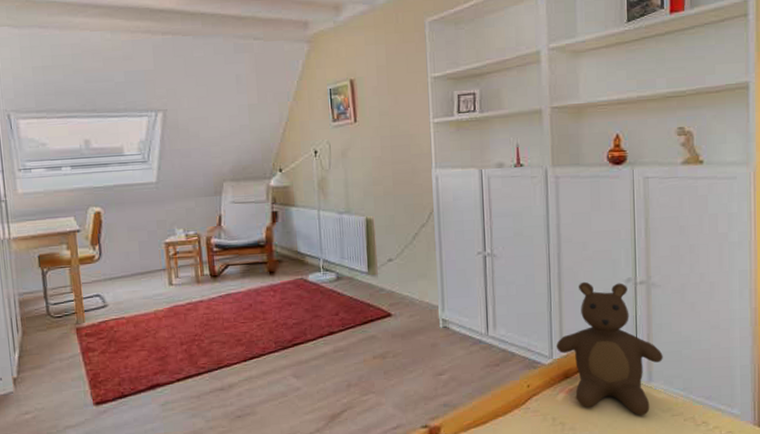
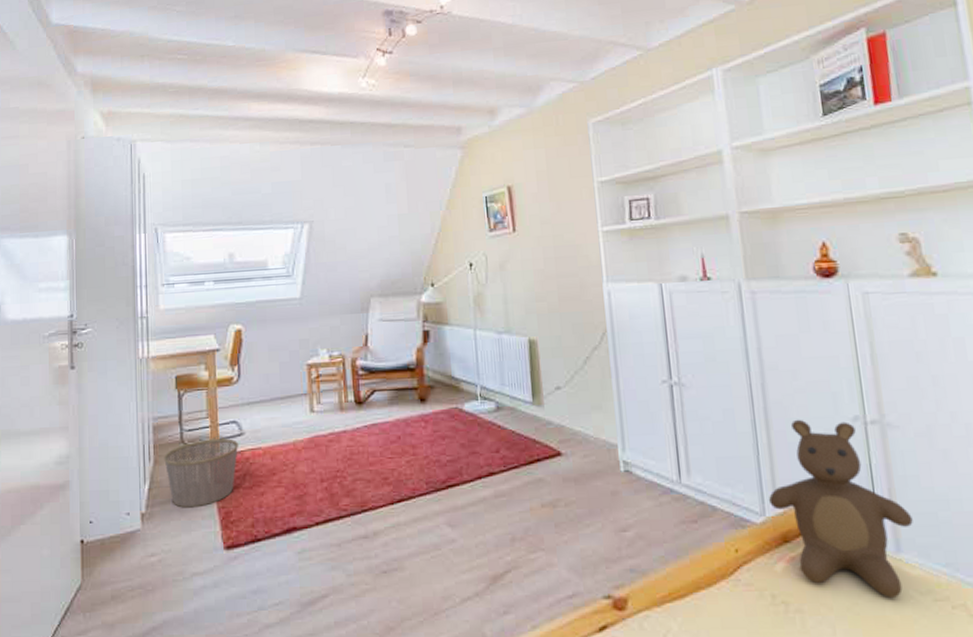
basket: none [31,307,104,372] -> present [164,435,239,508]

